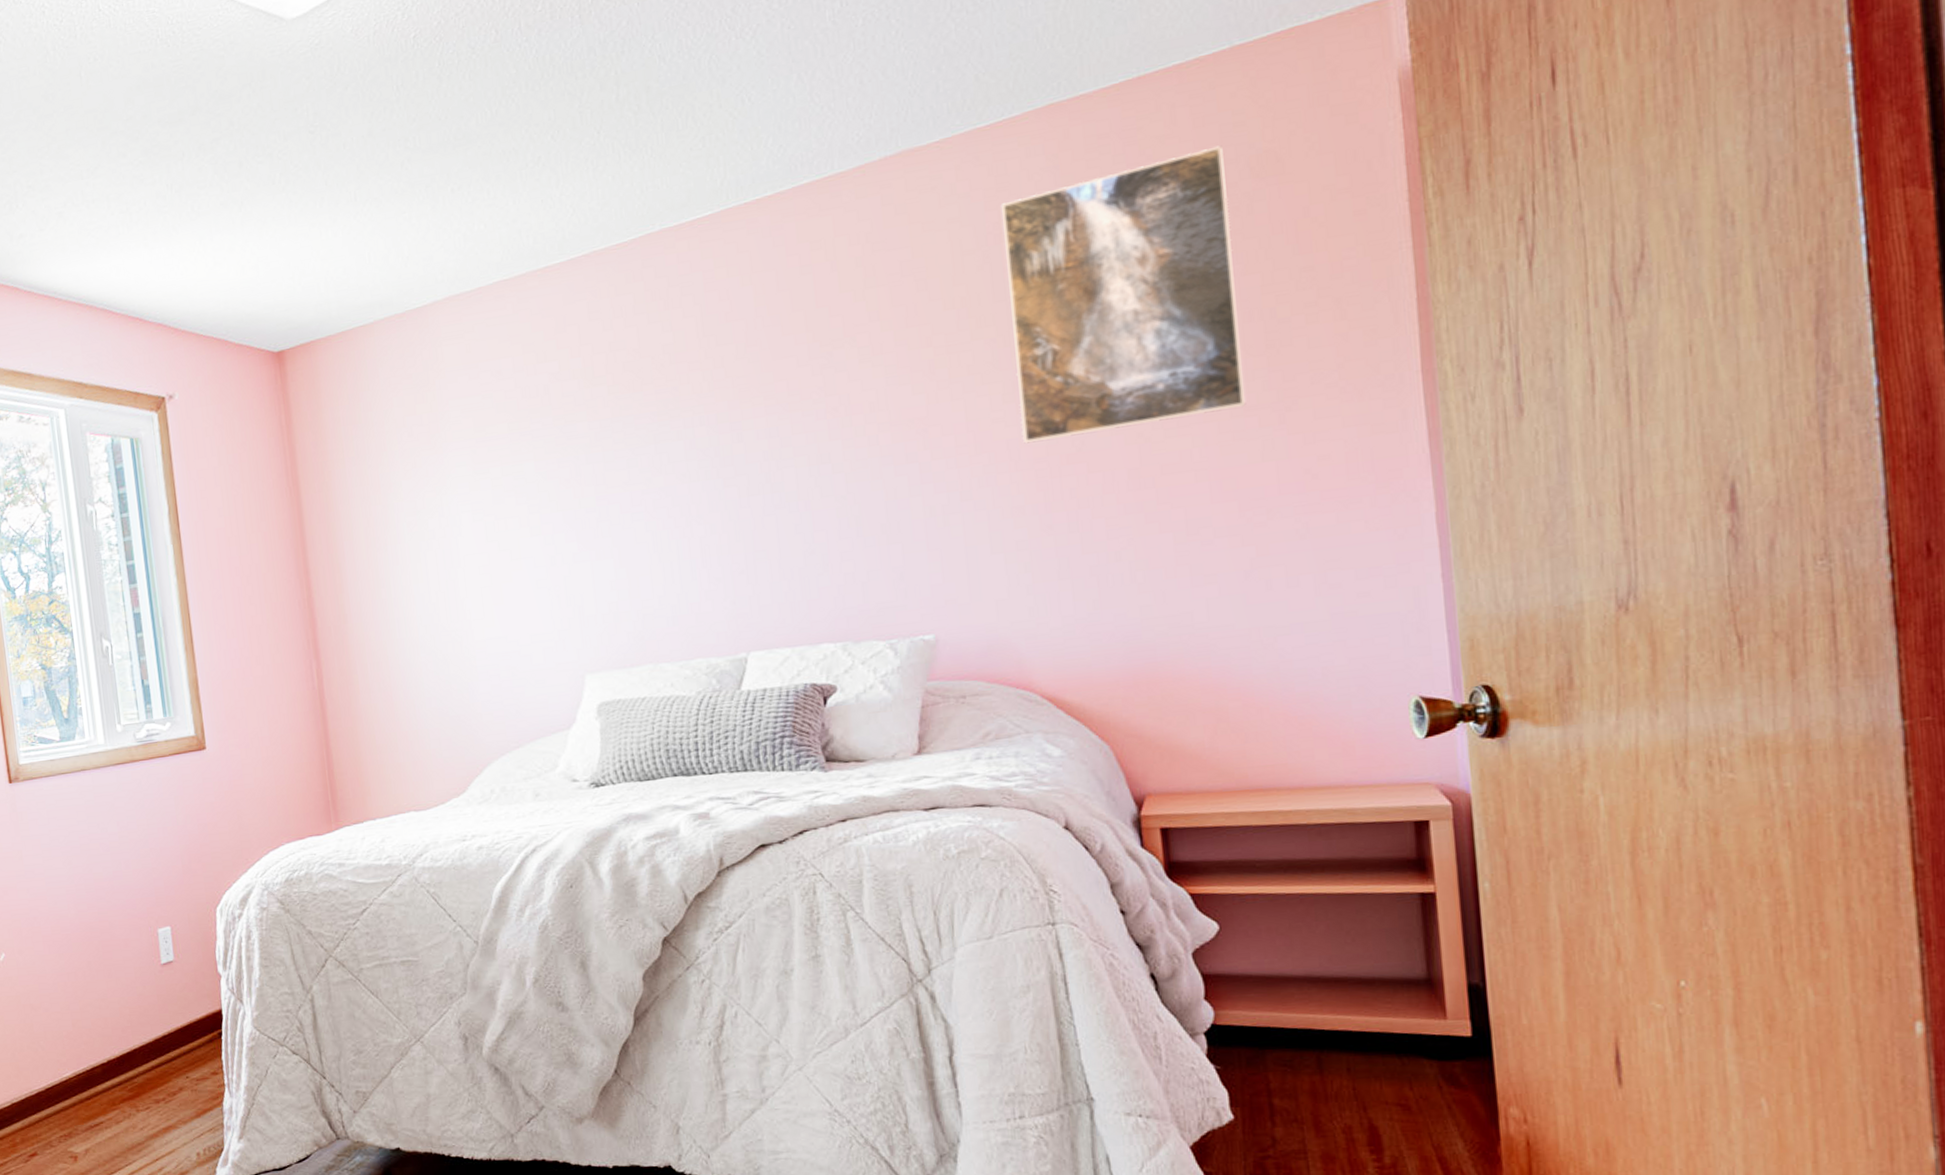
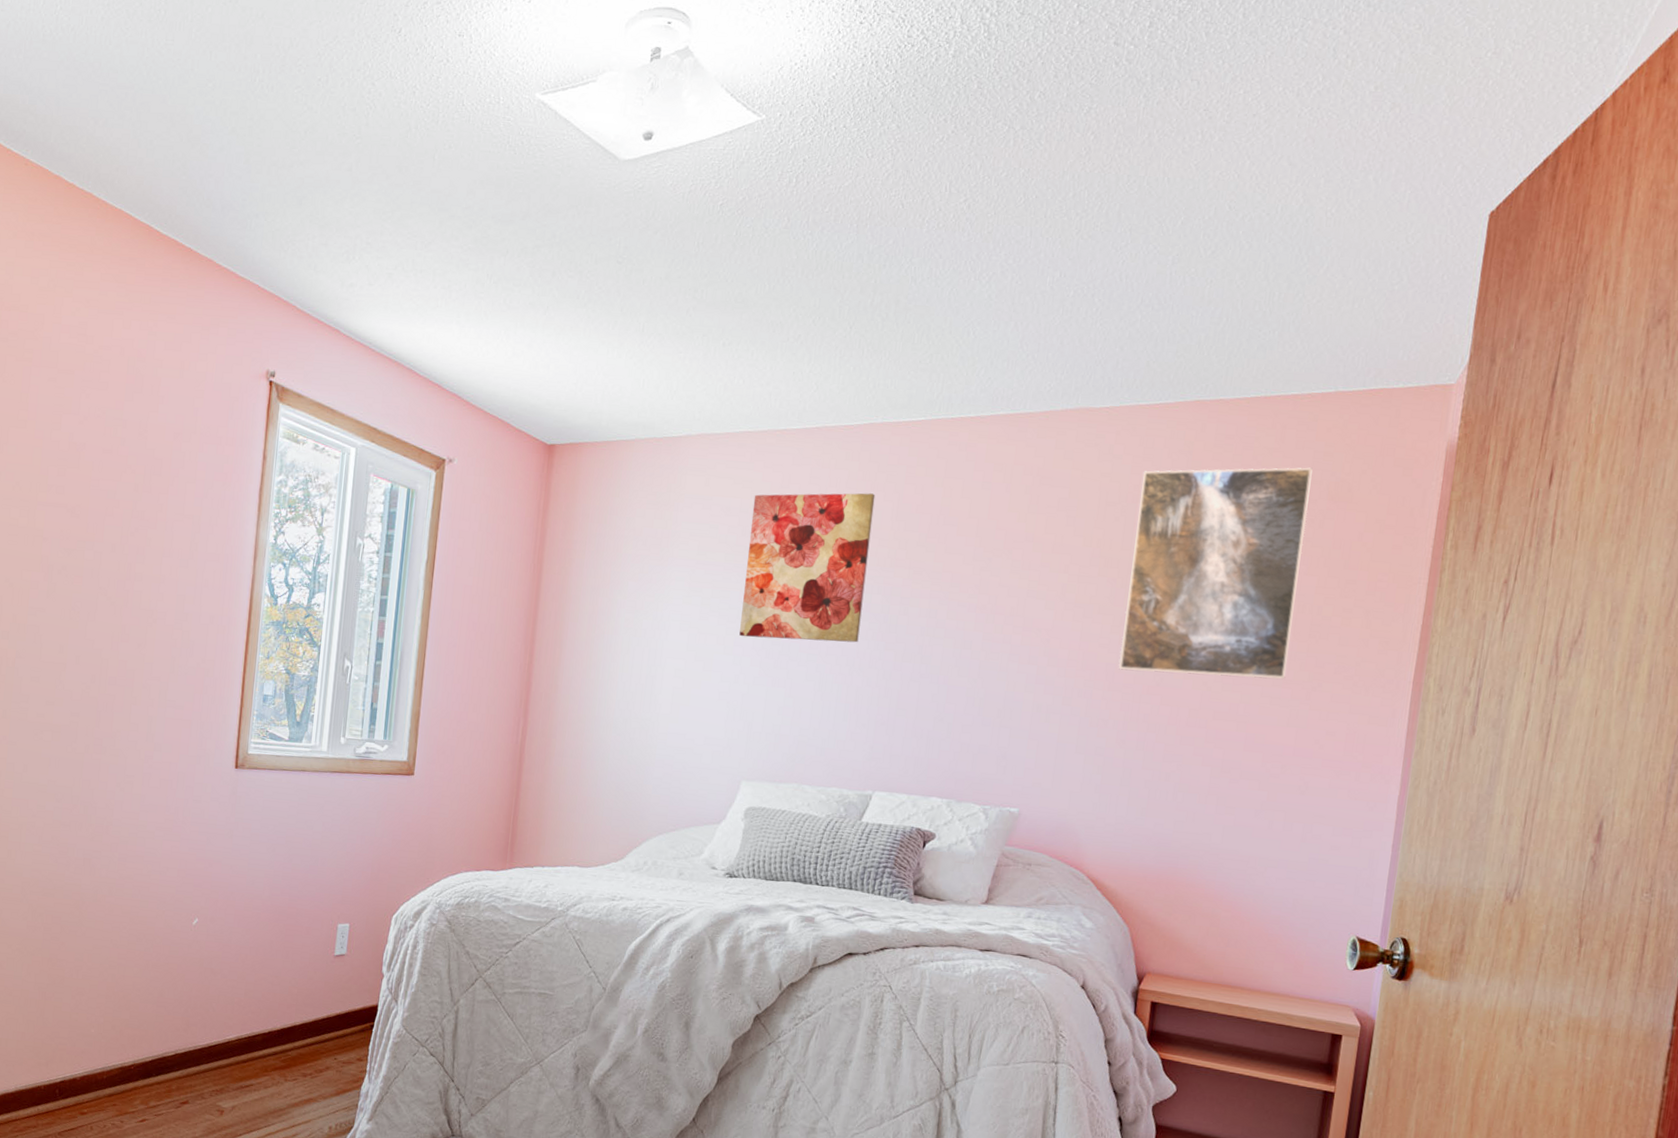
wall art: none [527,313,690,512] -> present [739,493,876,643]

